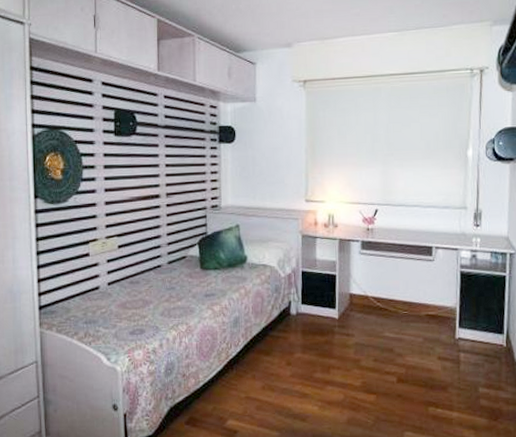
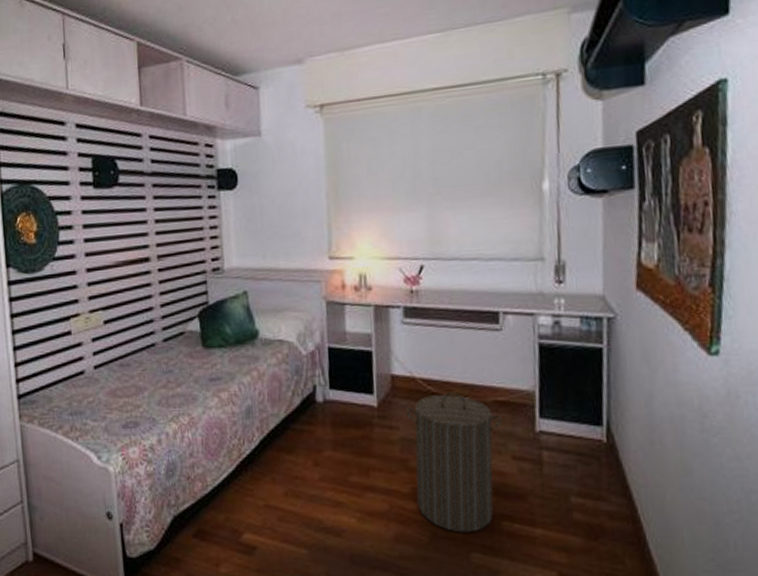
laundry hamper: none [360,307,432,417] -> present [406,392,503,533]

